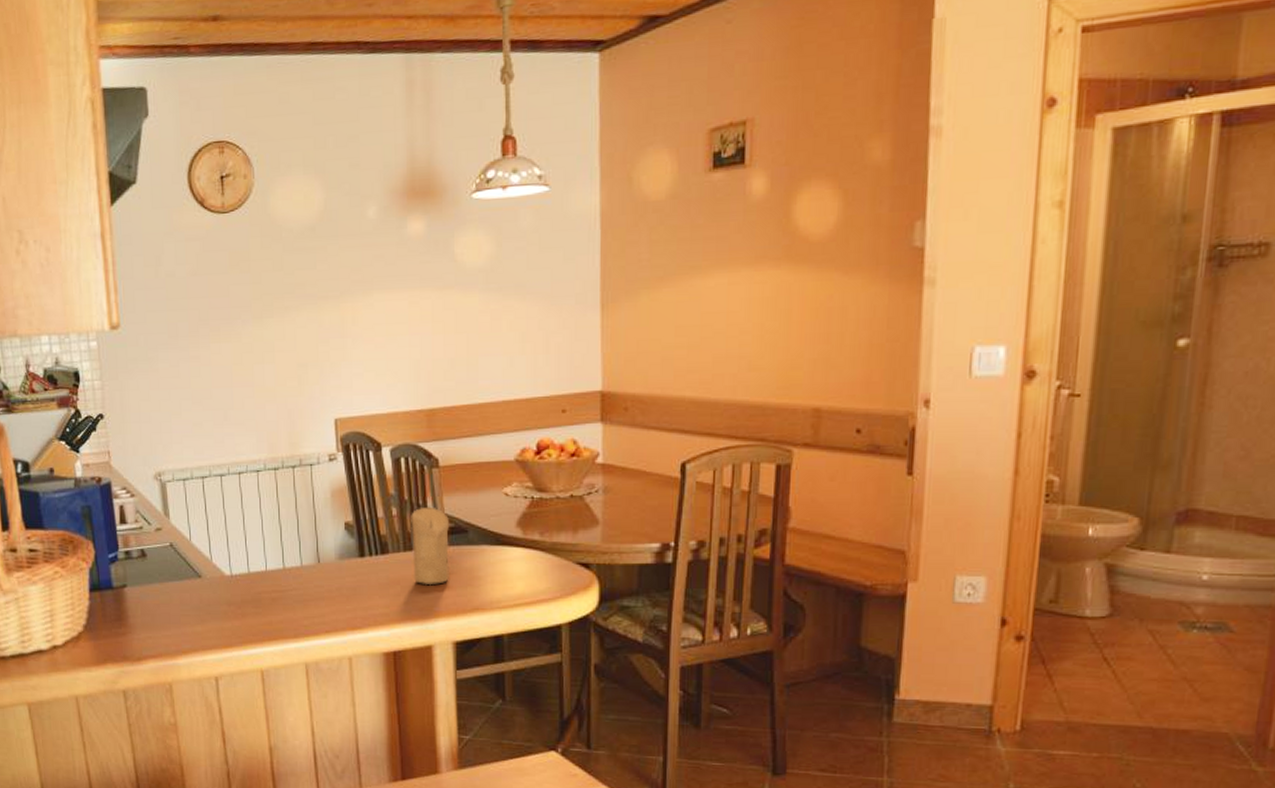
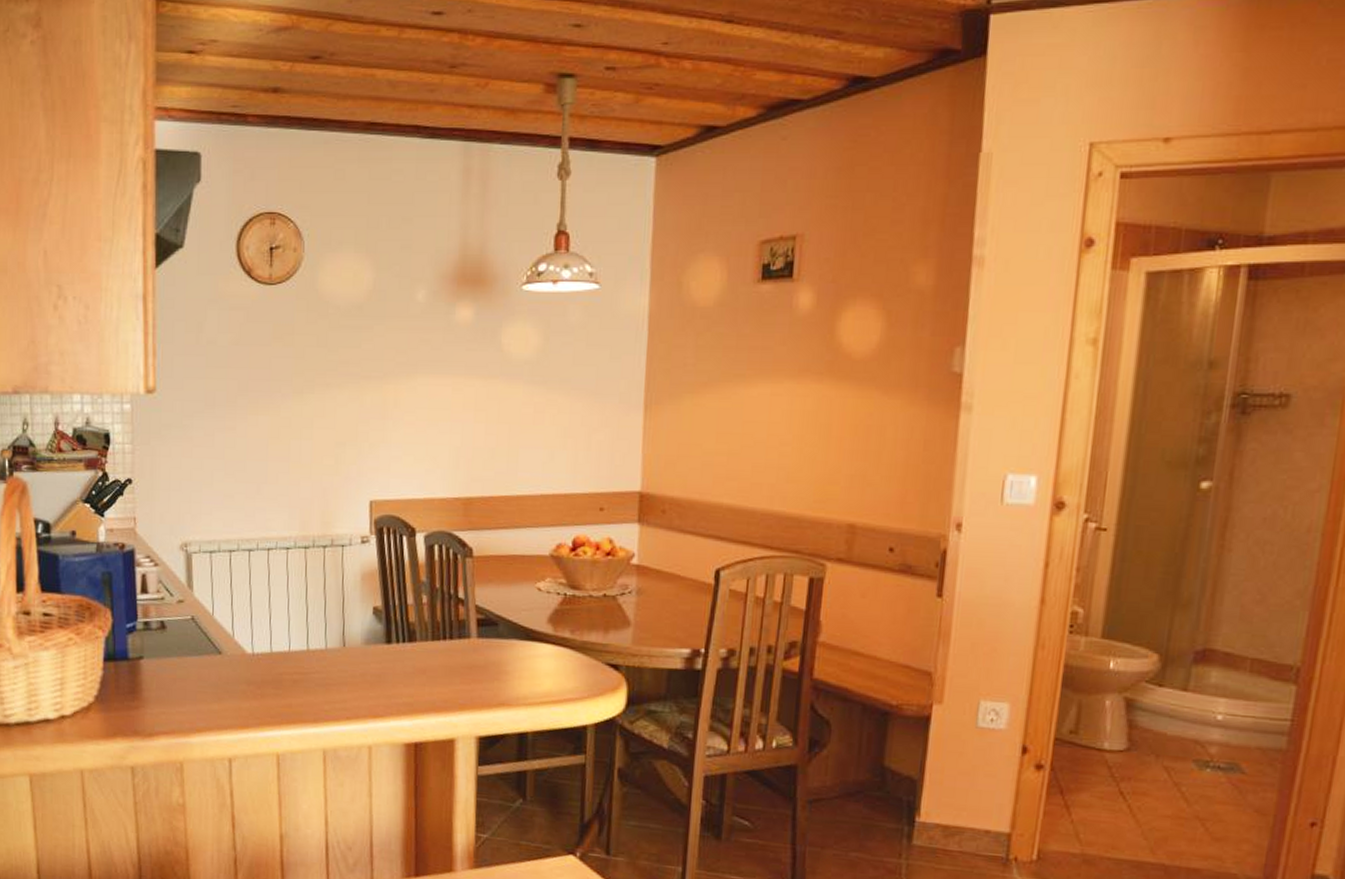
candle: present [411,506,449,586] -> none [439,596,480,677]

